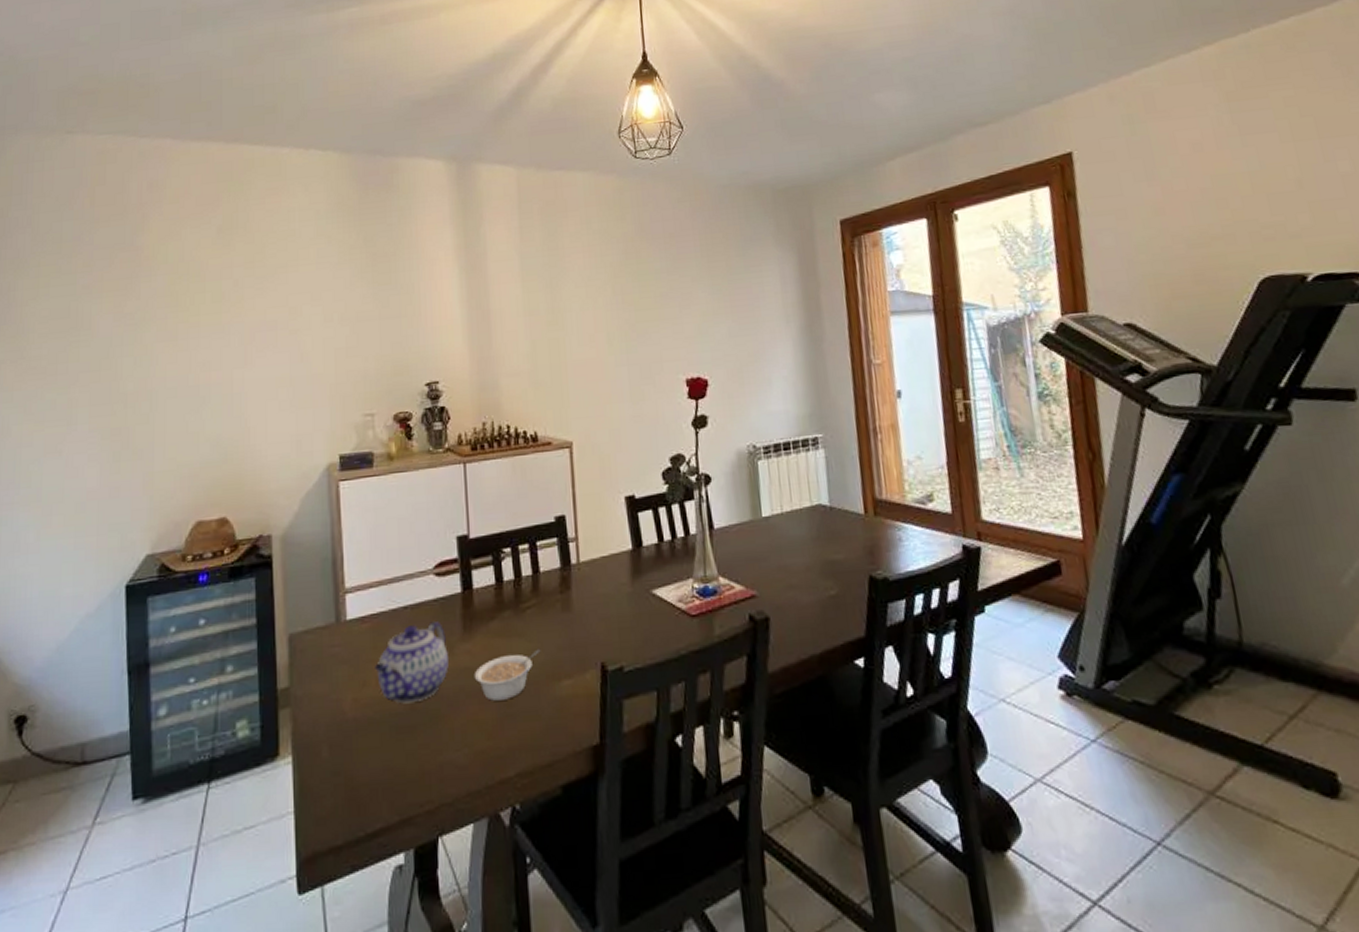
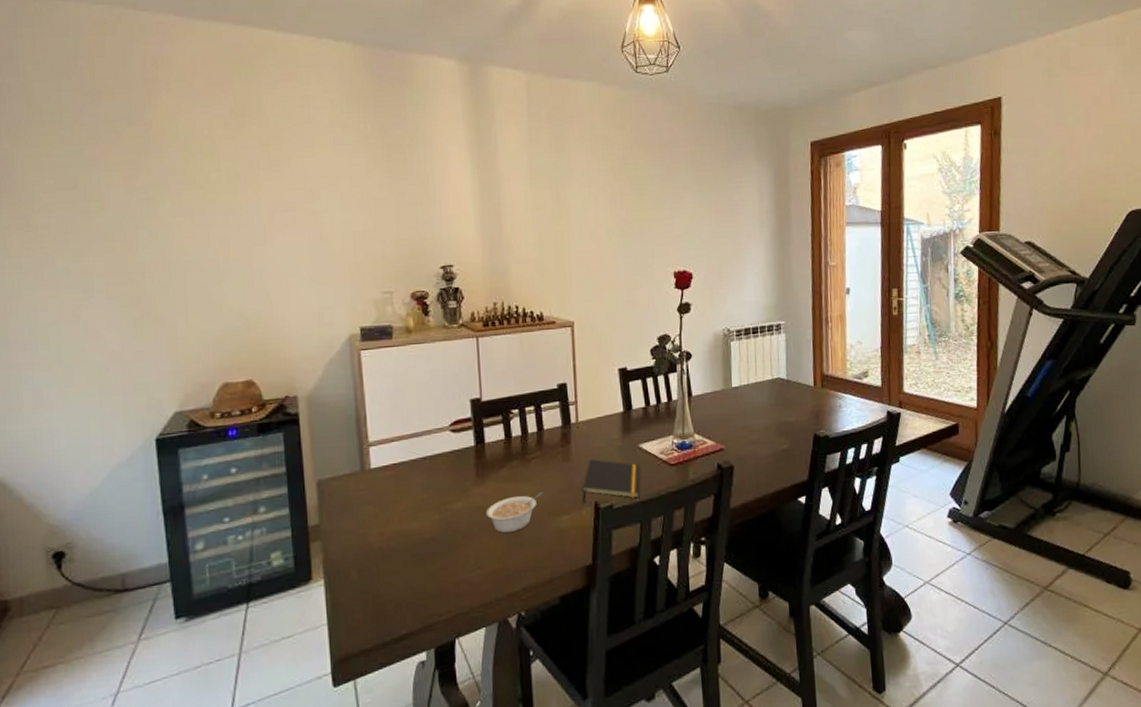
teapot: present [375,622,449,704] -> none [397,470,464,537]
notepad: none [584,609,655,665] -> present [581,459,641,504]

